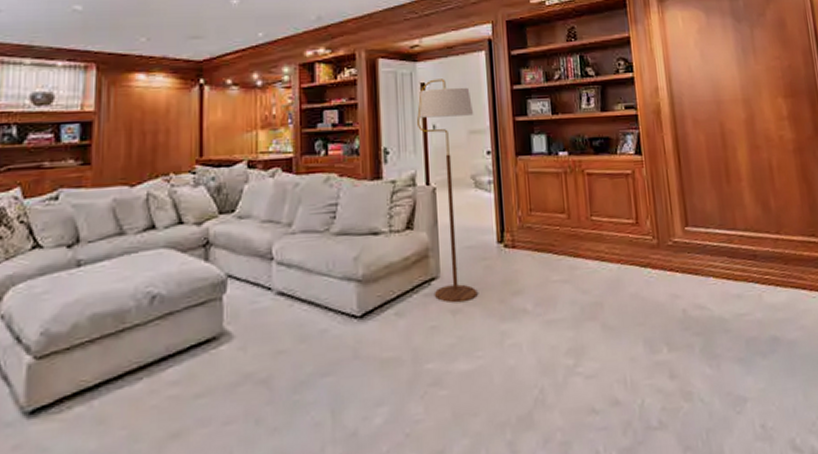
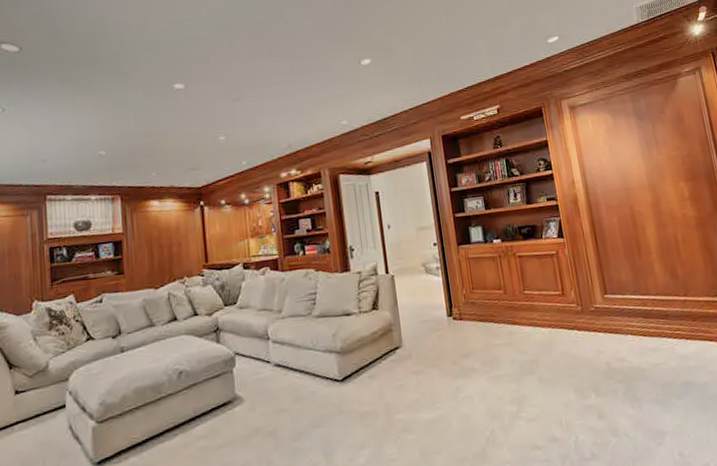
floor lamp: present [417,79,478,304] -> none [374,187,434,367]

